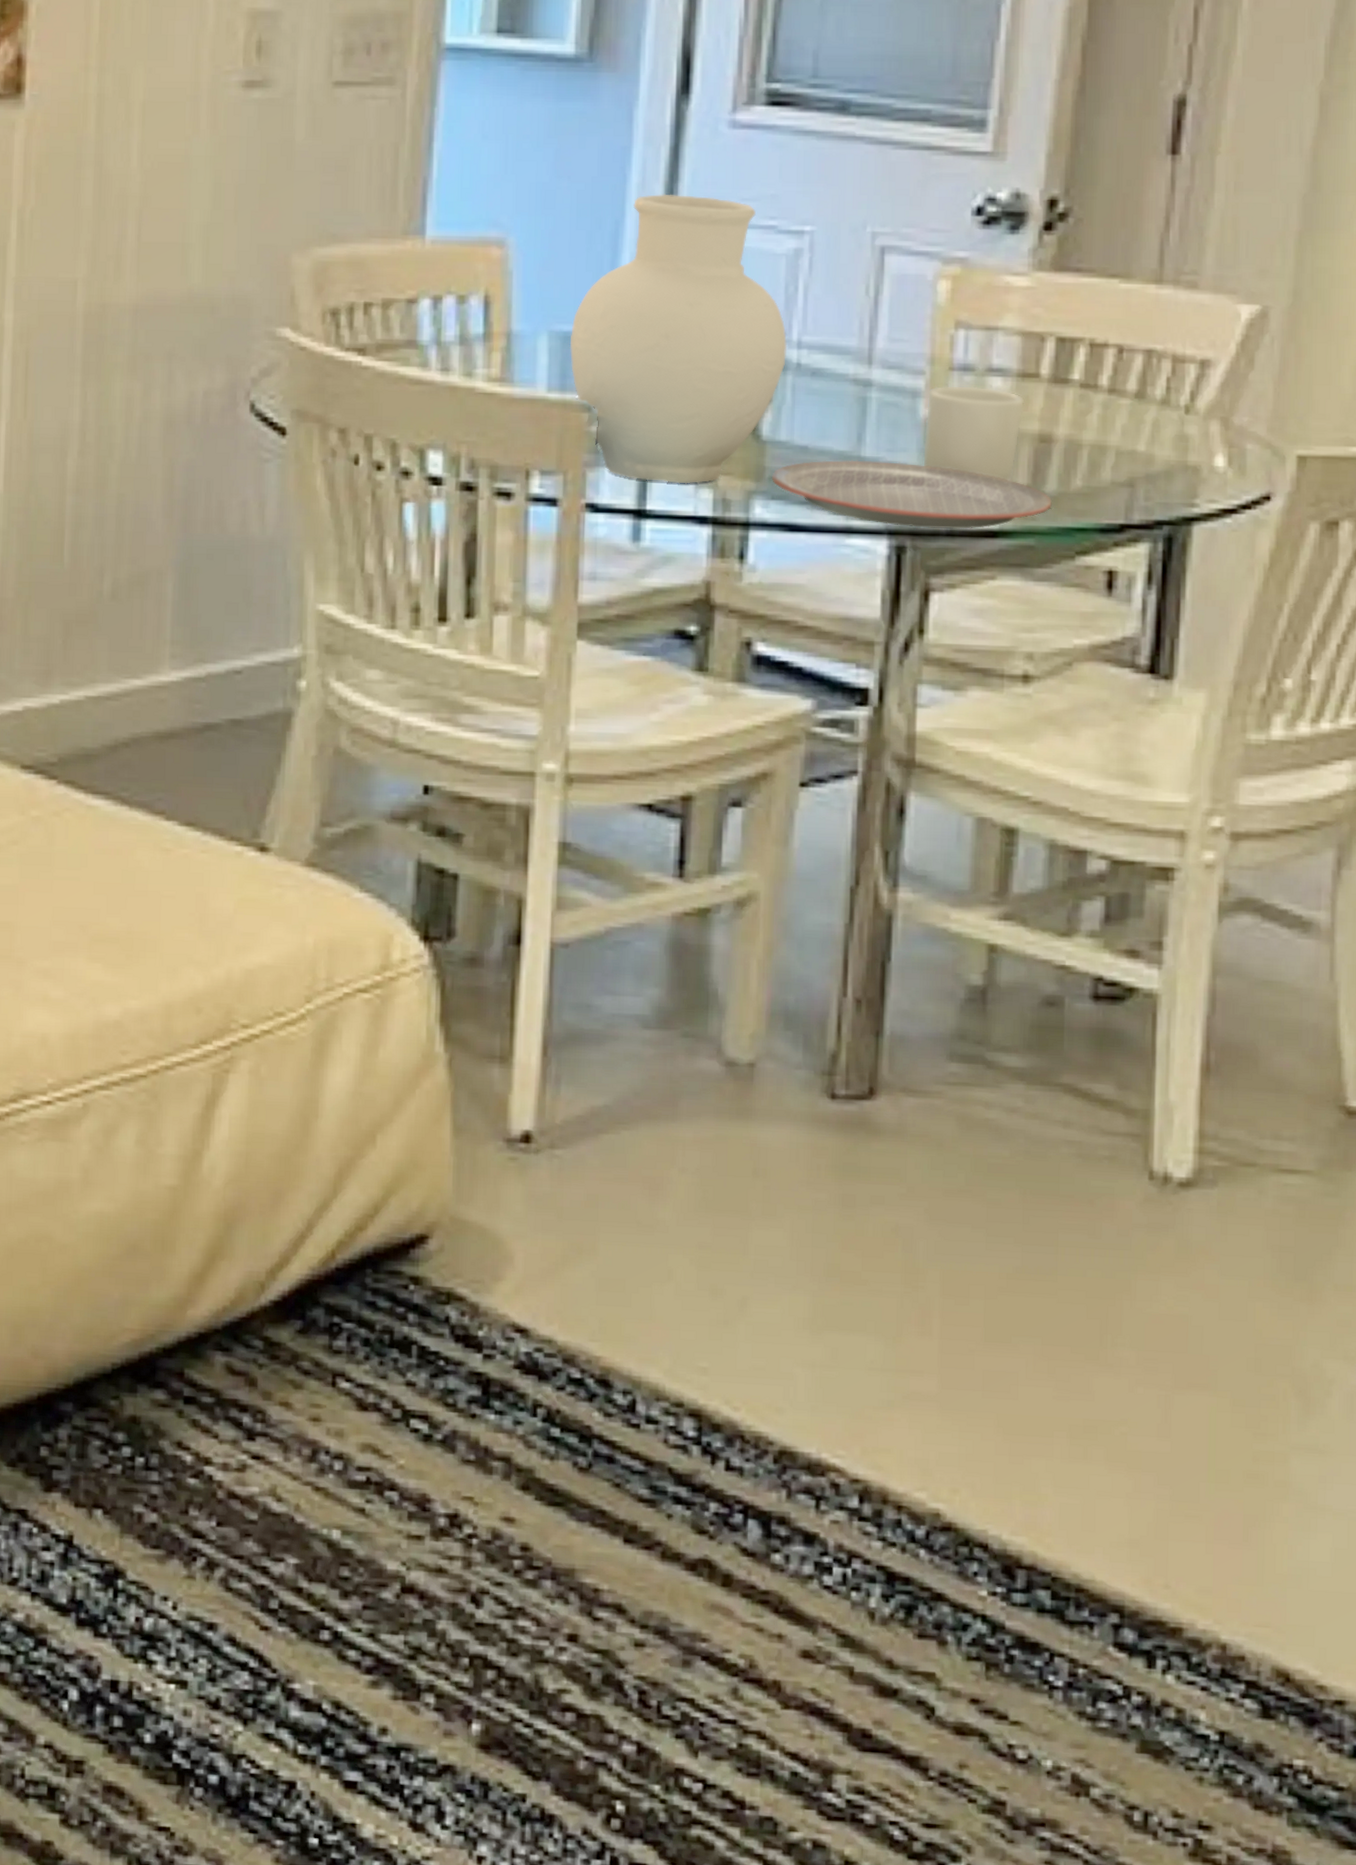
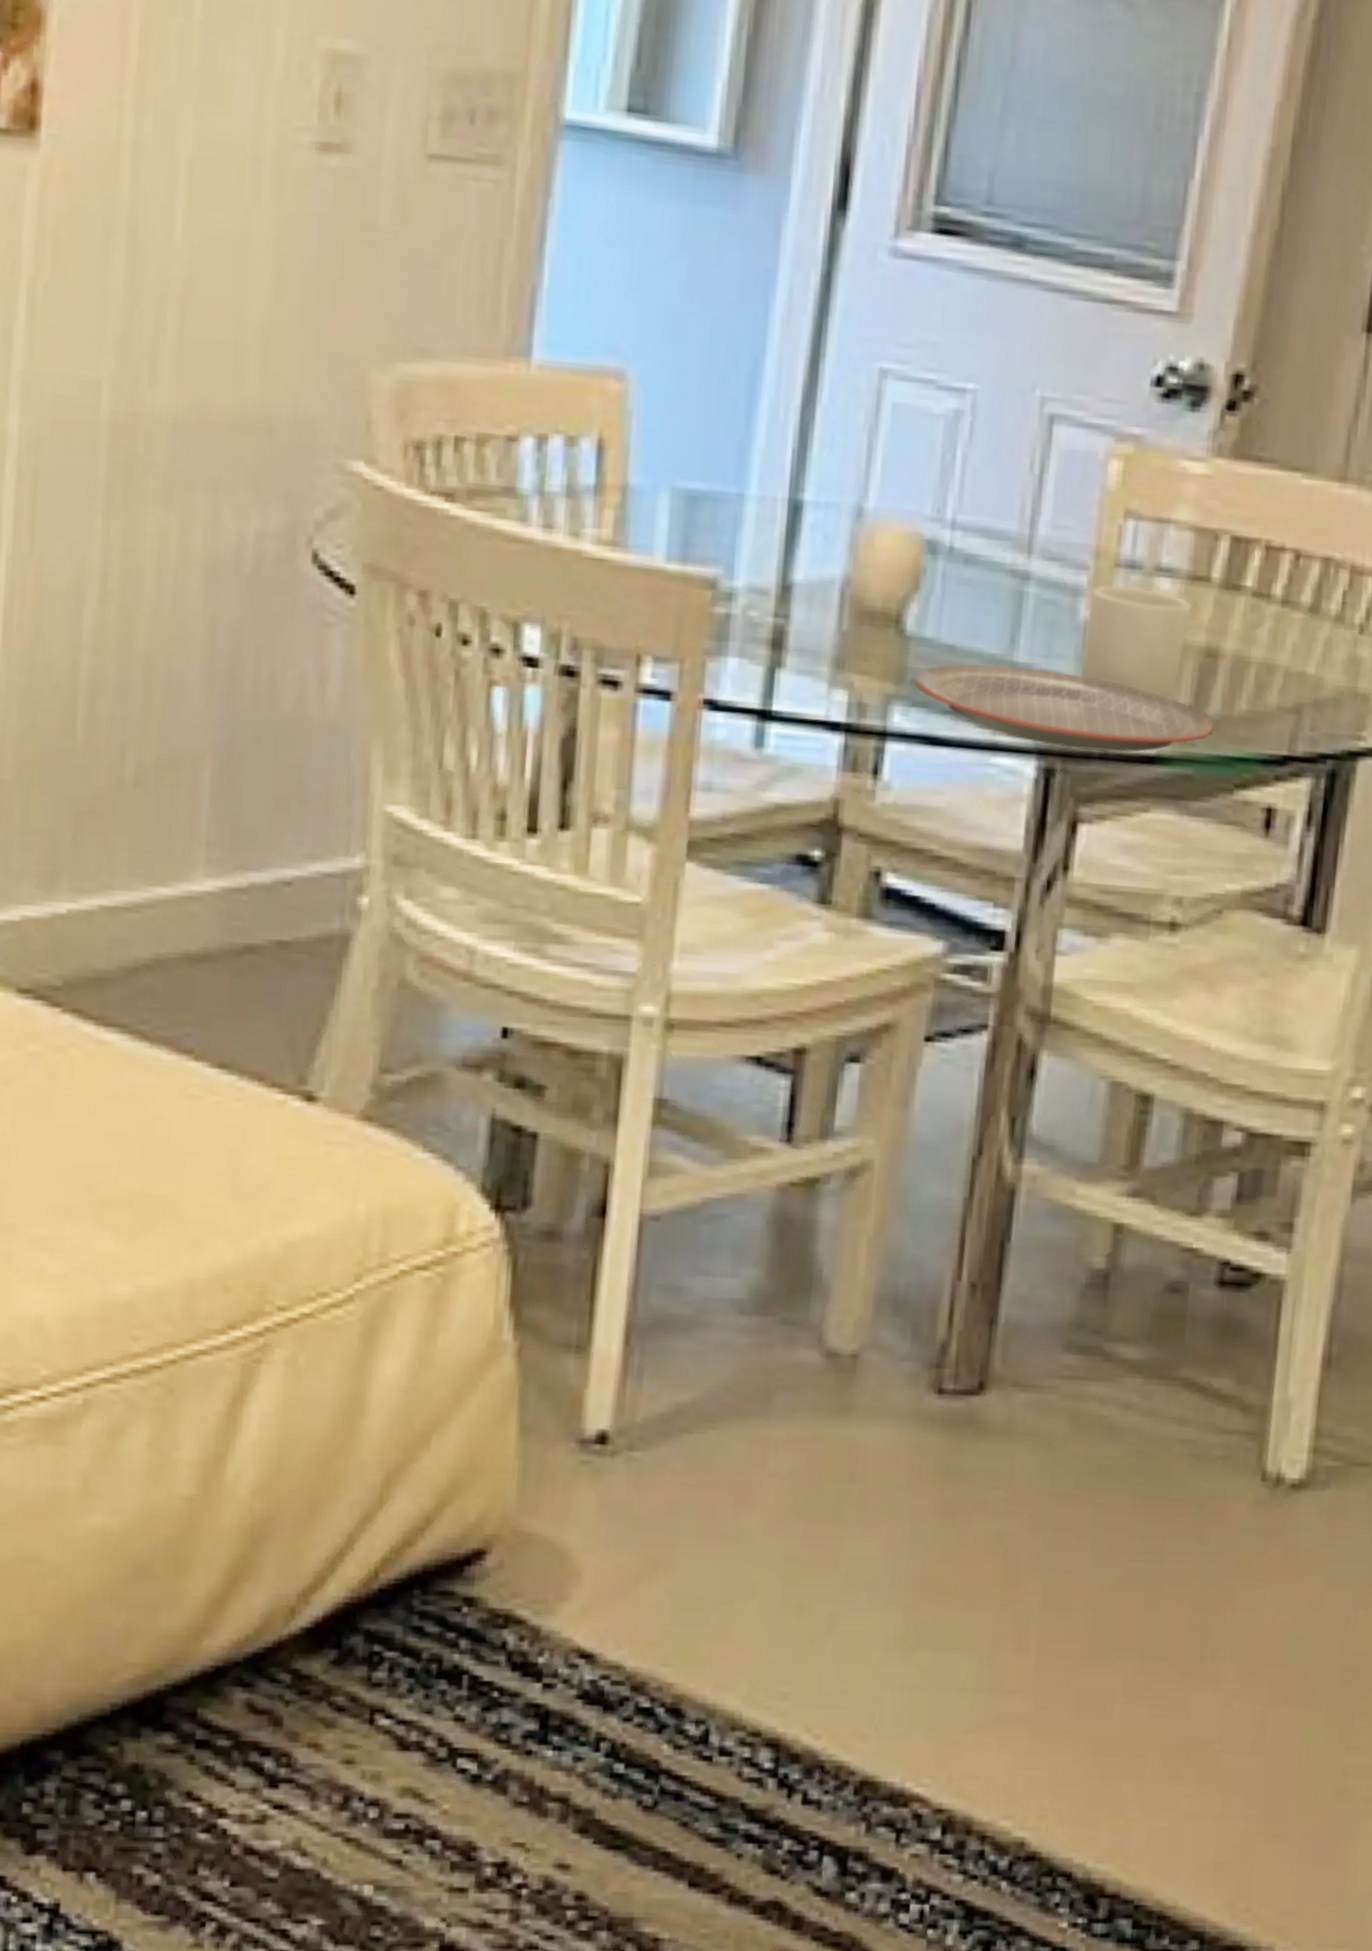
vase: present [569,194,788,484] -> none [694,330,940,683]

